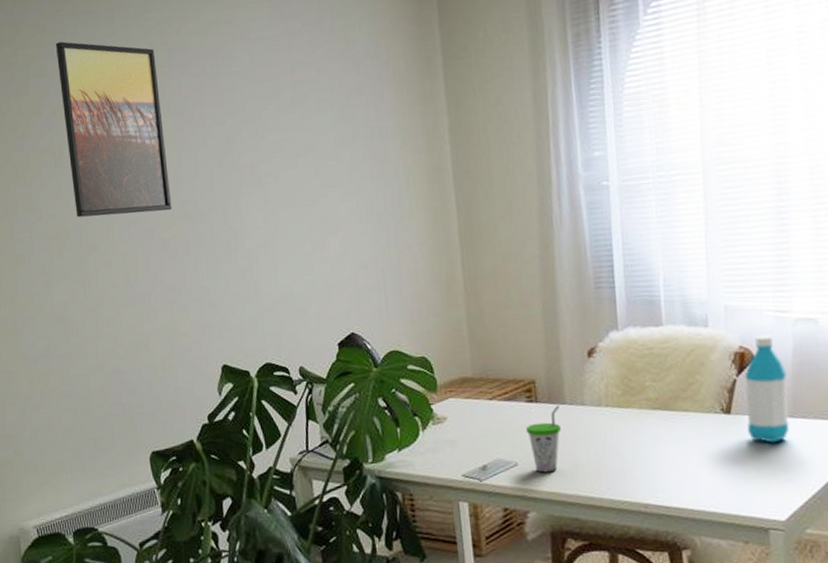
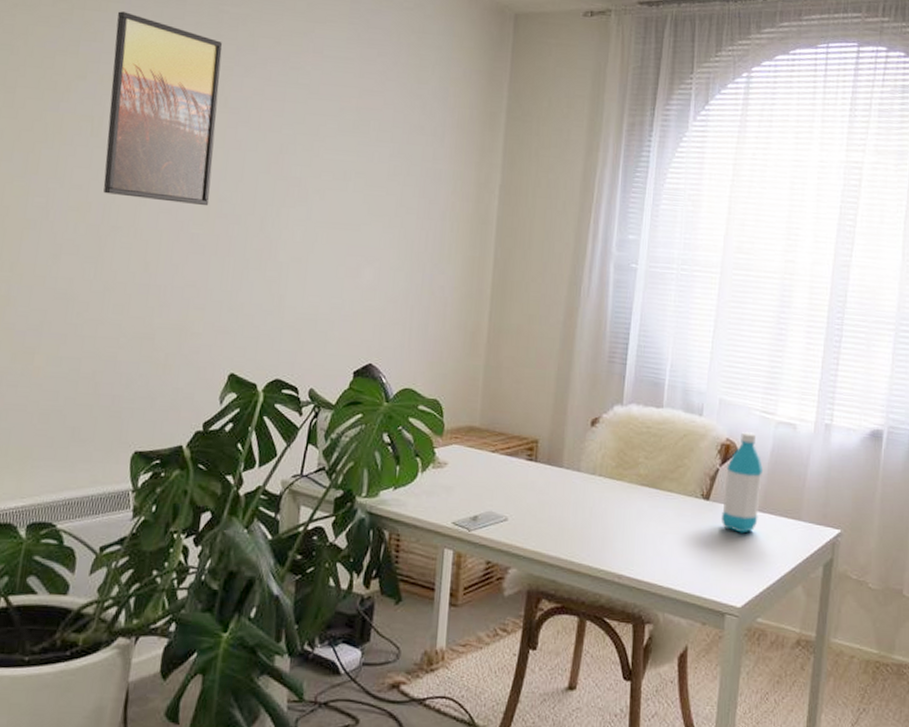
cup: present [526,405,562,473] -> none [522,468,557,532]

